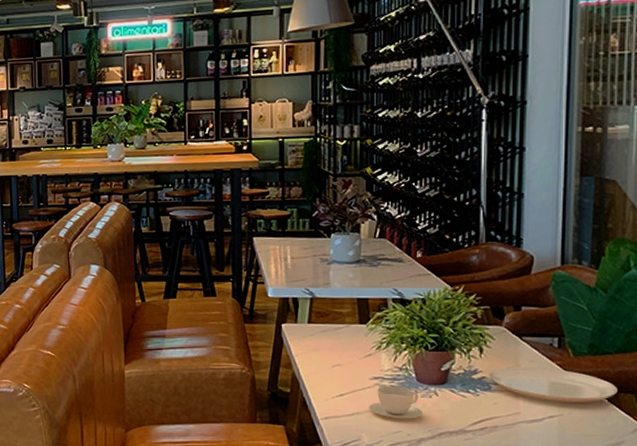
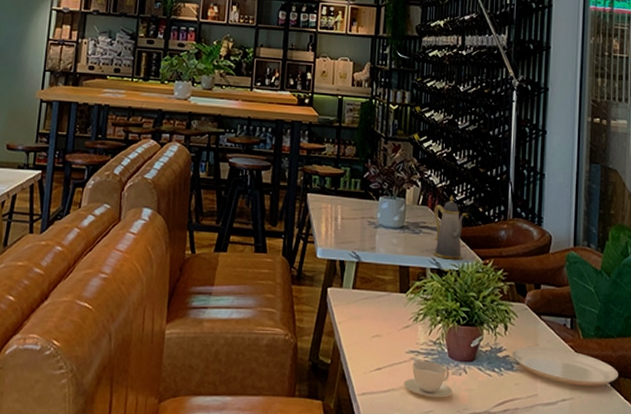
coffee pot: none [393,225,433,289] -> present [434,195,468,260]

